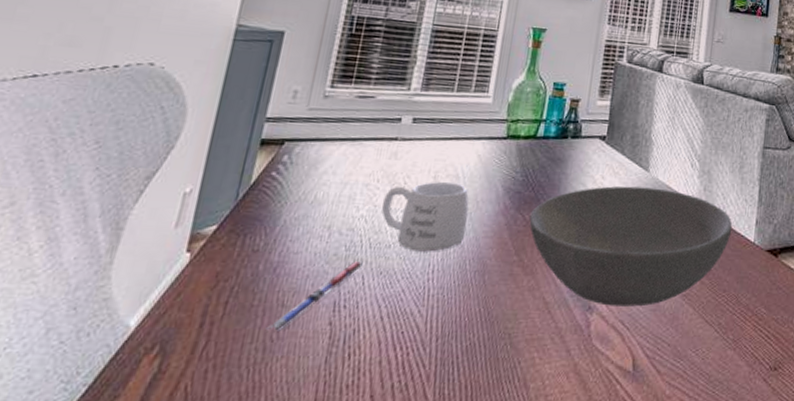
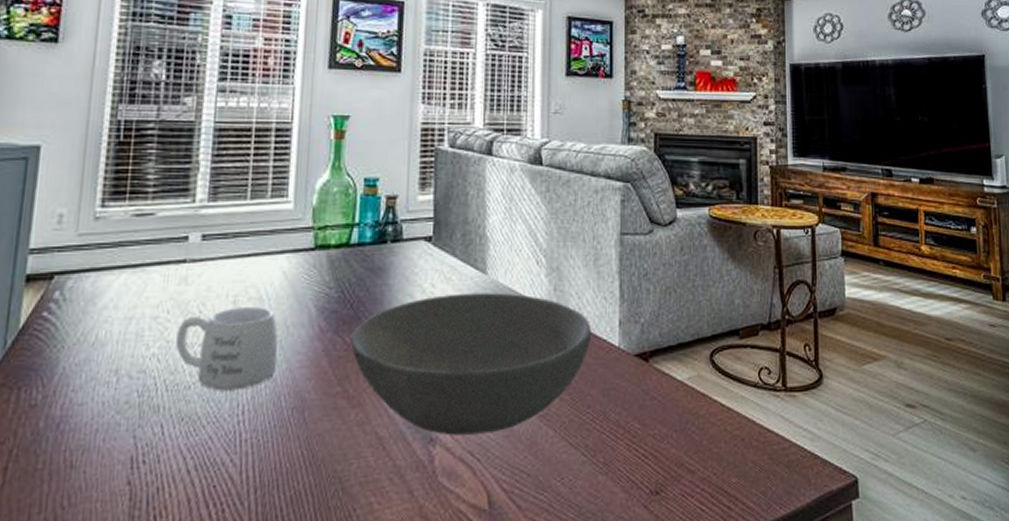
pen: present [267,261,363,331] -> none [56,408,160,497]

